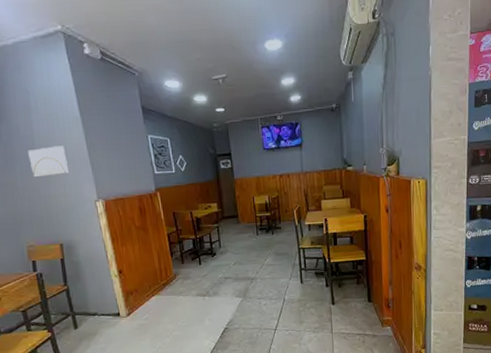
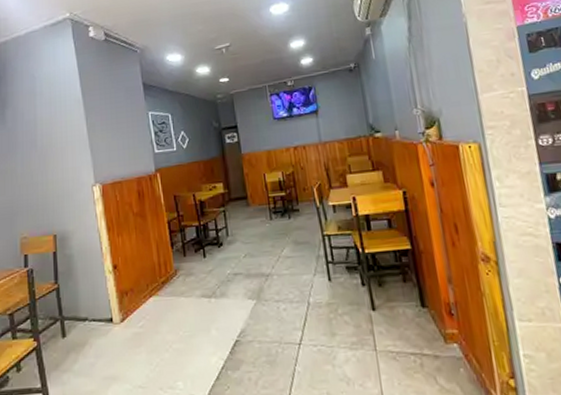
wall art: present [28,146,70,178] -> none [30,128,68,163]

